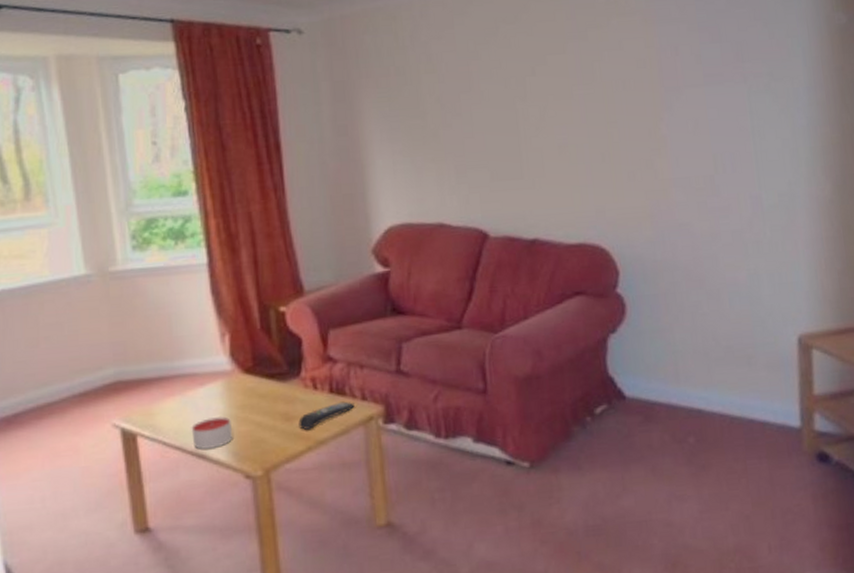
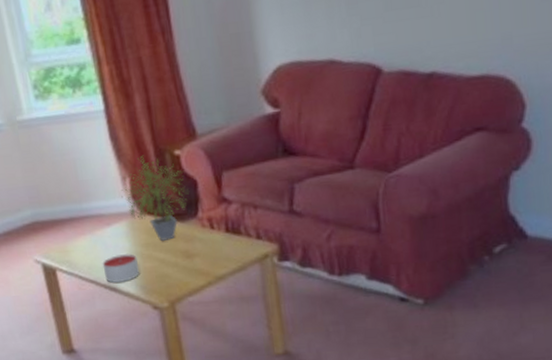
potted plant: none [218,311,292,404] -> present [121,155,189,242]
remote control: present [298,401,355,431] -> none [198,240,250,267]

